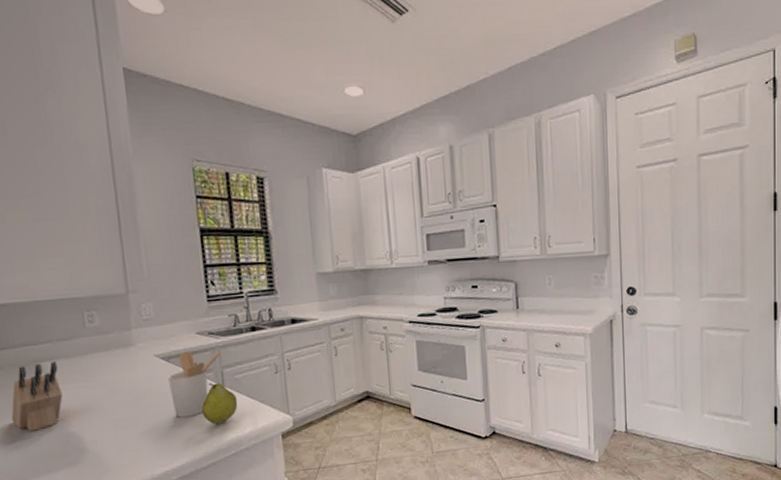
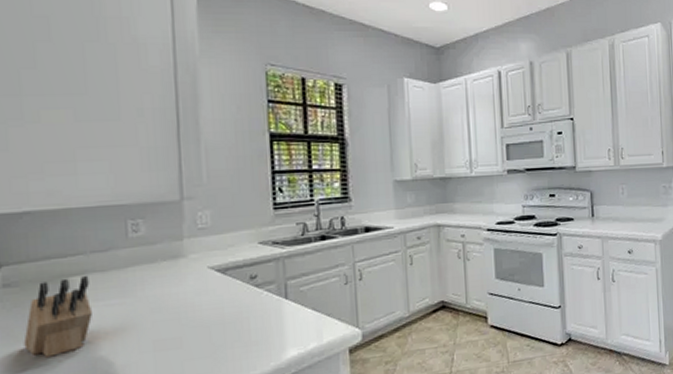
utensil holder: present [168,350,222,418] -> none [223,260,286,335]
fruit: present [201,383,238,425] -> none [259,296,302,342]

